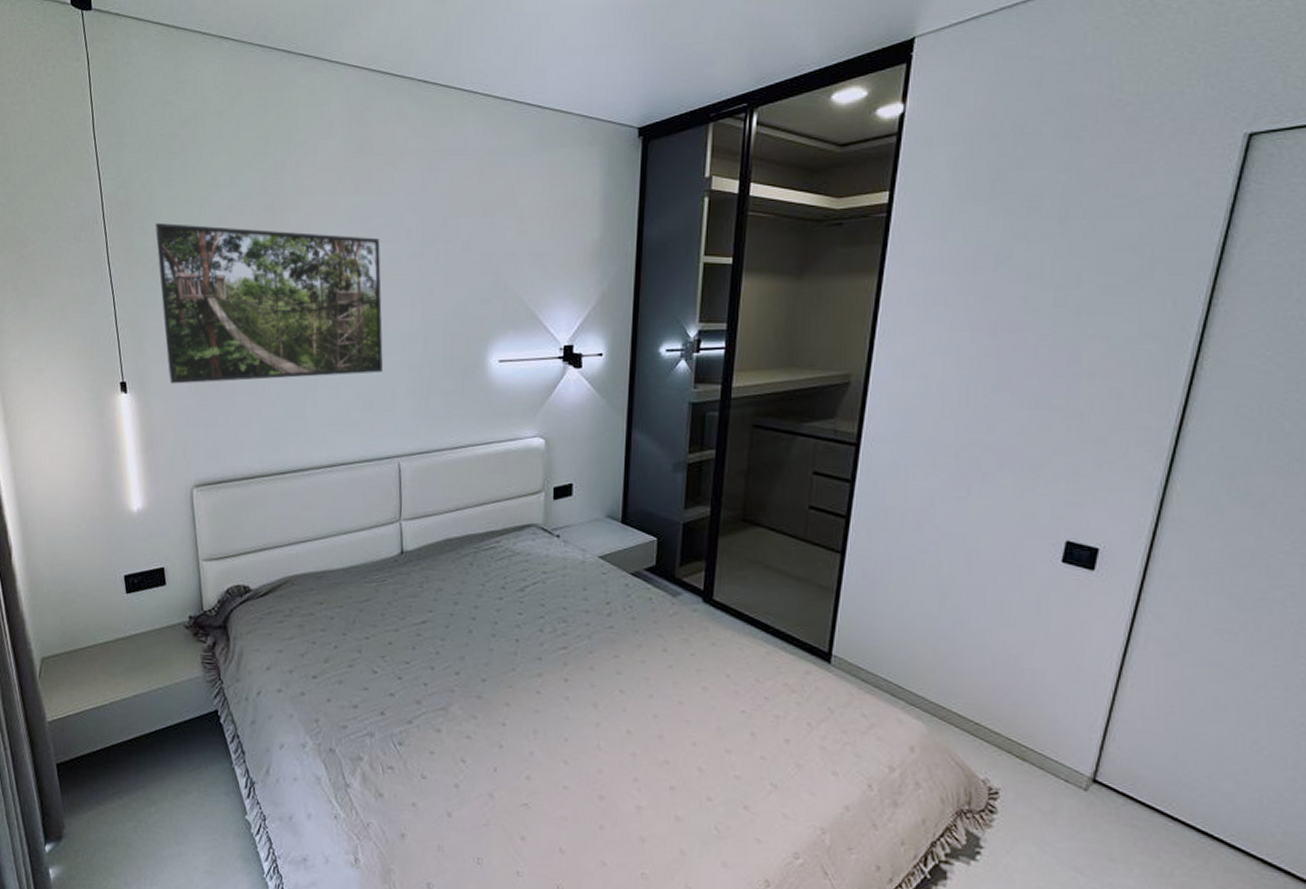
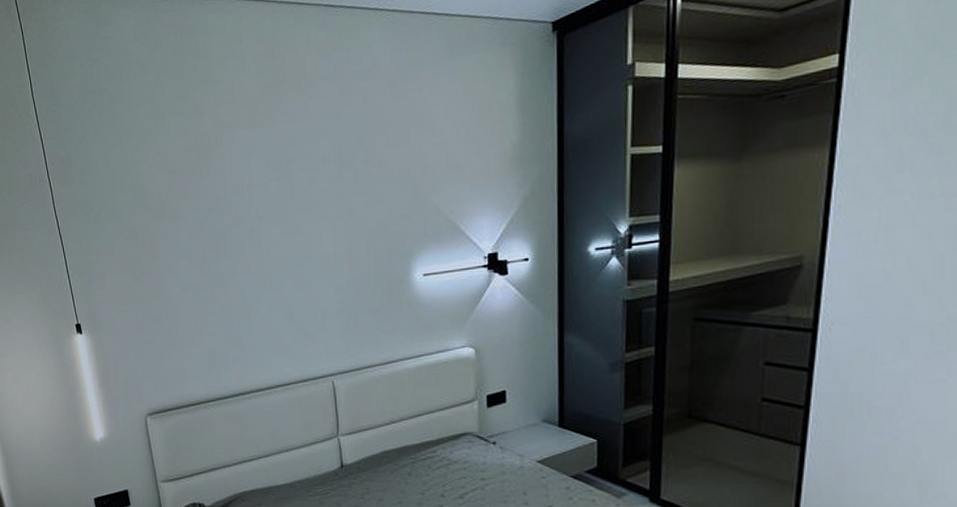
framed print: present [155,223,384,384] -> none [93,166,312,322]

